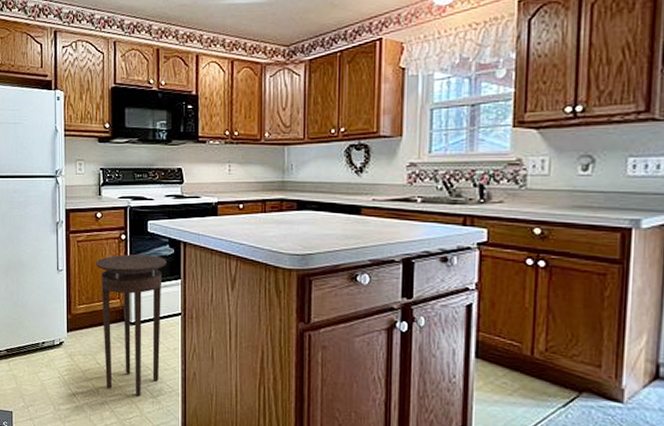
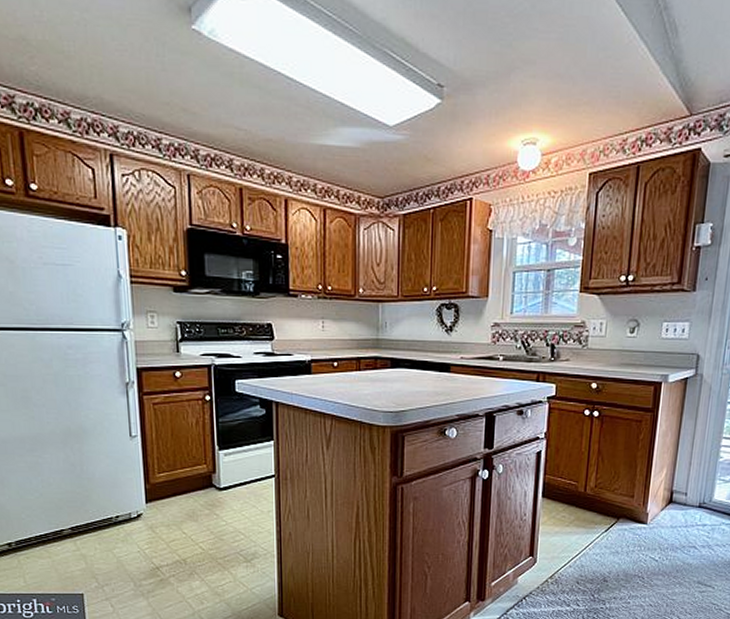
stool: present [96,254,166,397] -> none [177,416,257,562]

